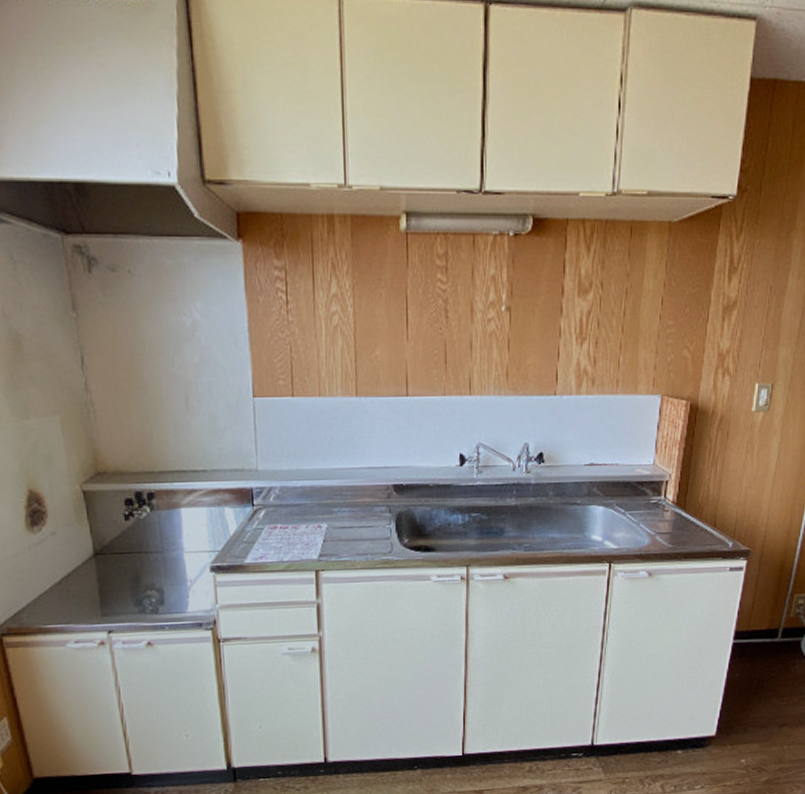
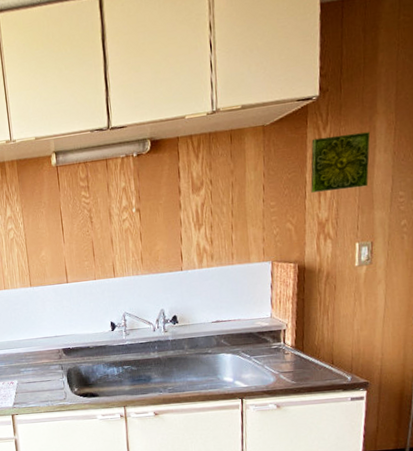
decorative tile: none [715,248,785,317] -> present [310,132,370,193]

